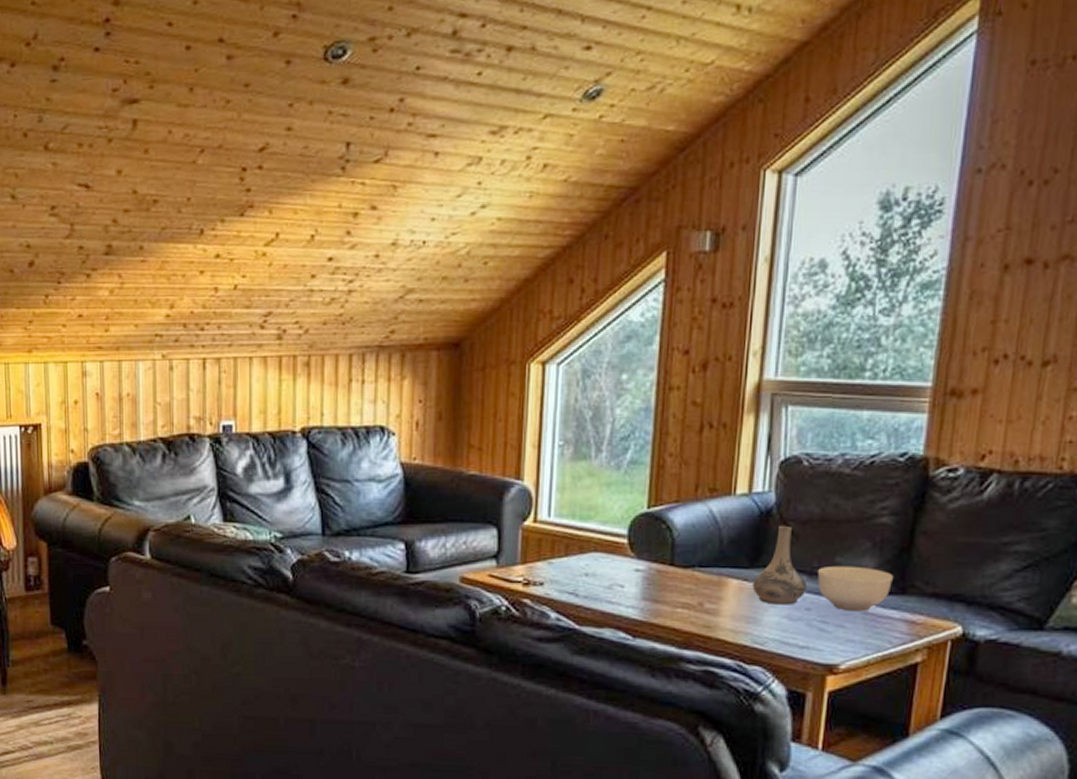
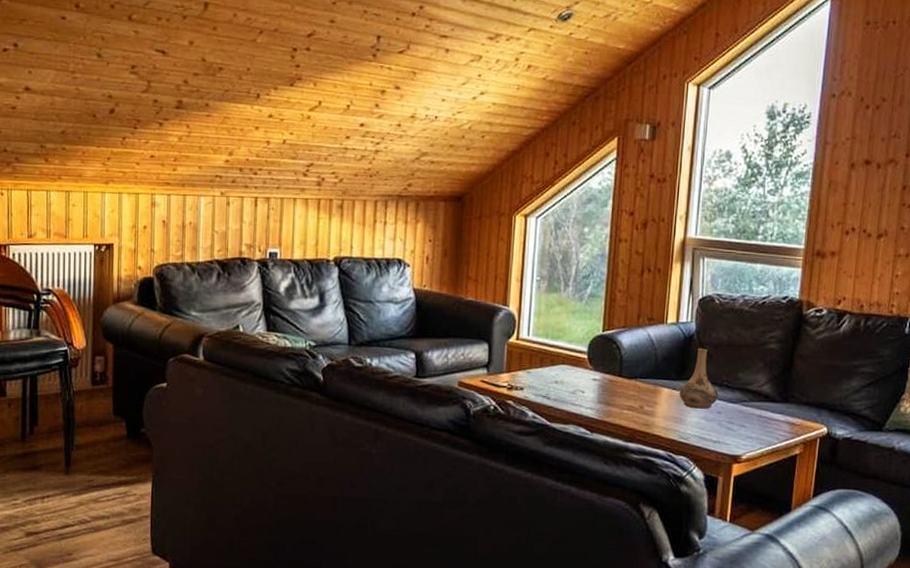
bowl: present [817,565,893,611] -> none [725,379,779,415]

